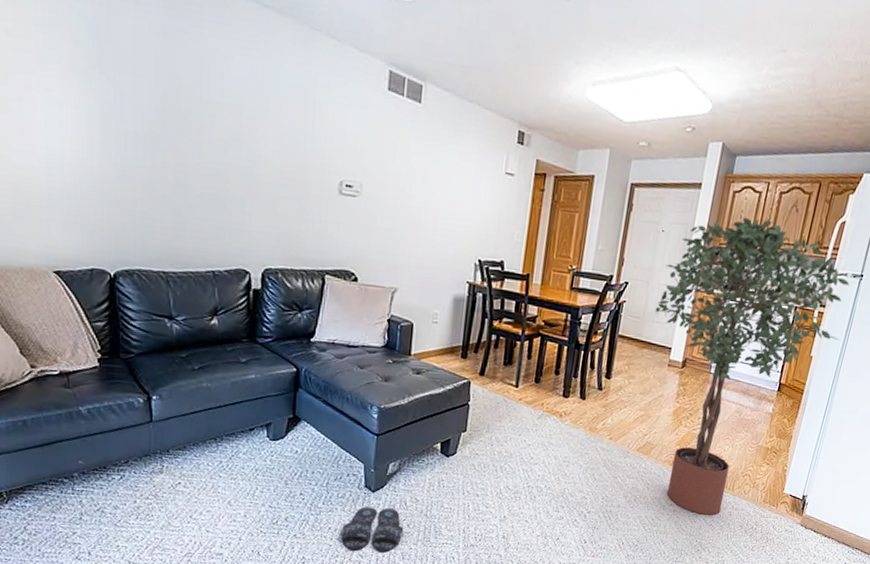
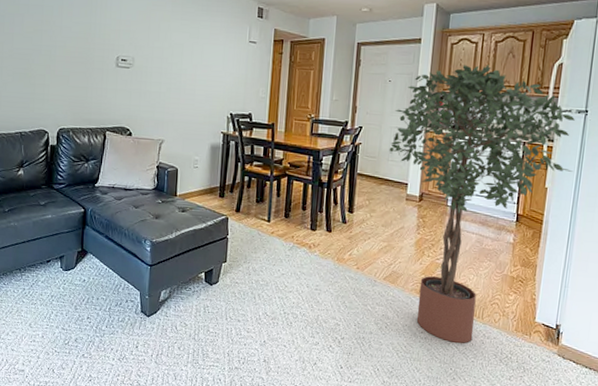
slippers: present [341,506,404,553] -> none [122,330,176,373]

